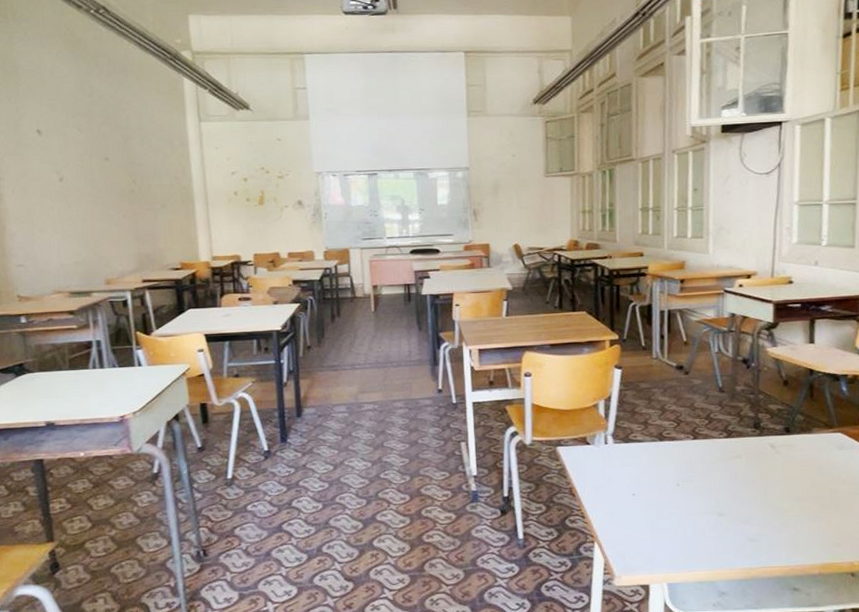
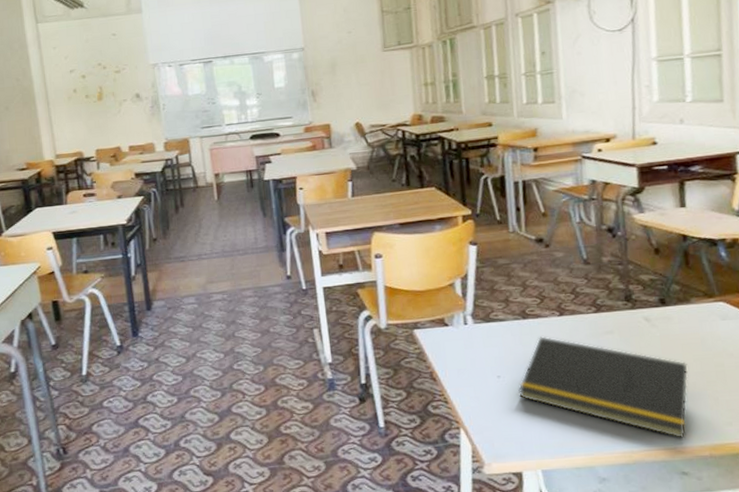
notepad: none [651,458,806,558] -> present [518,336,688,440]

